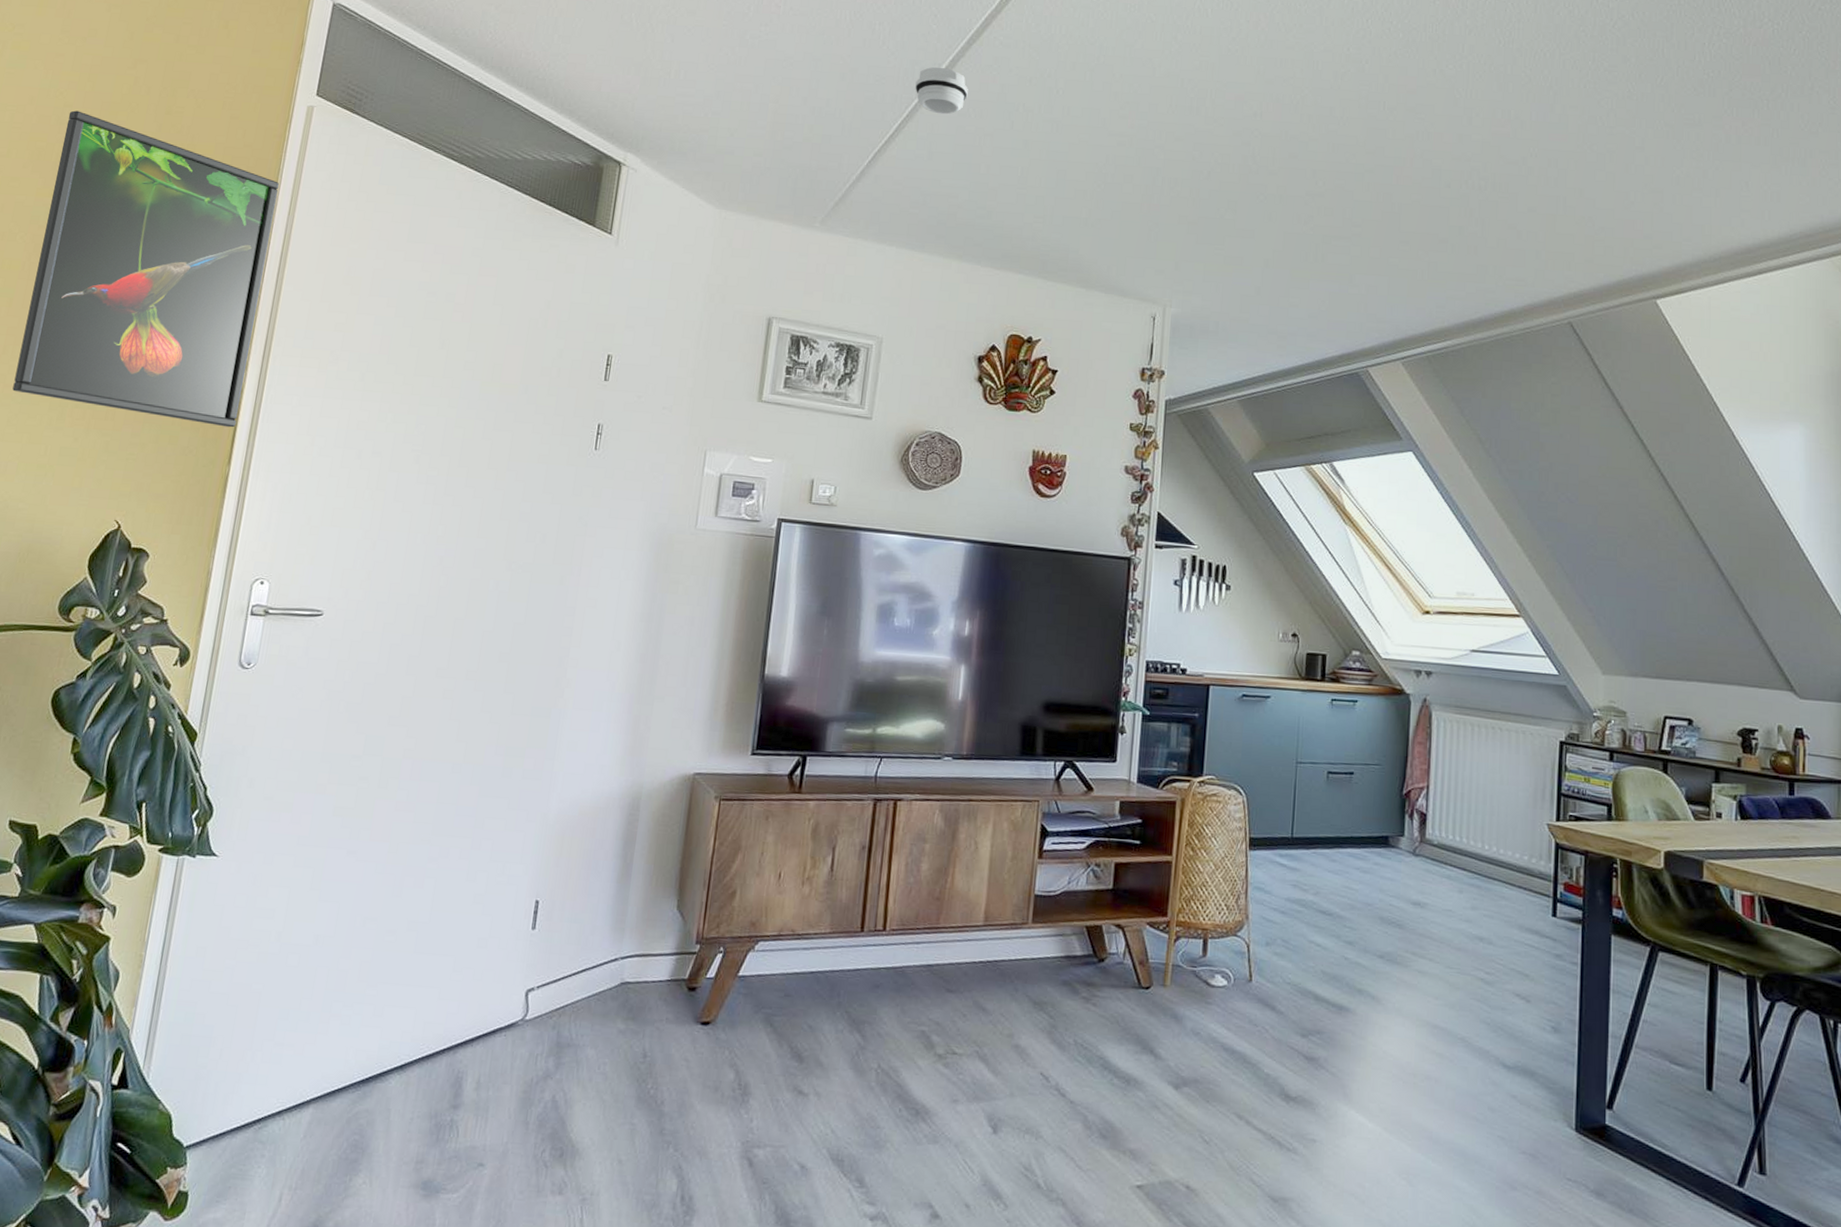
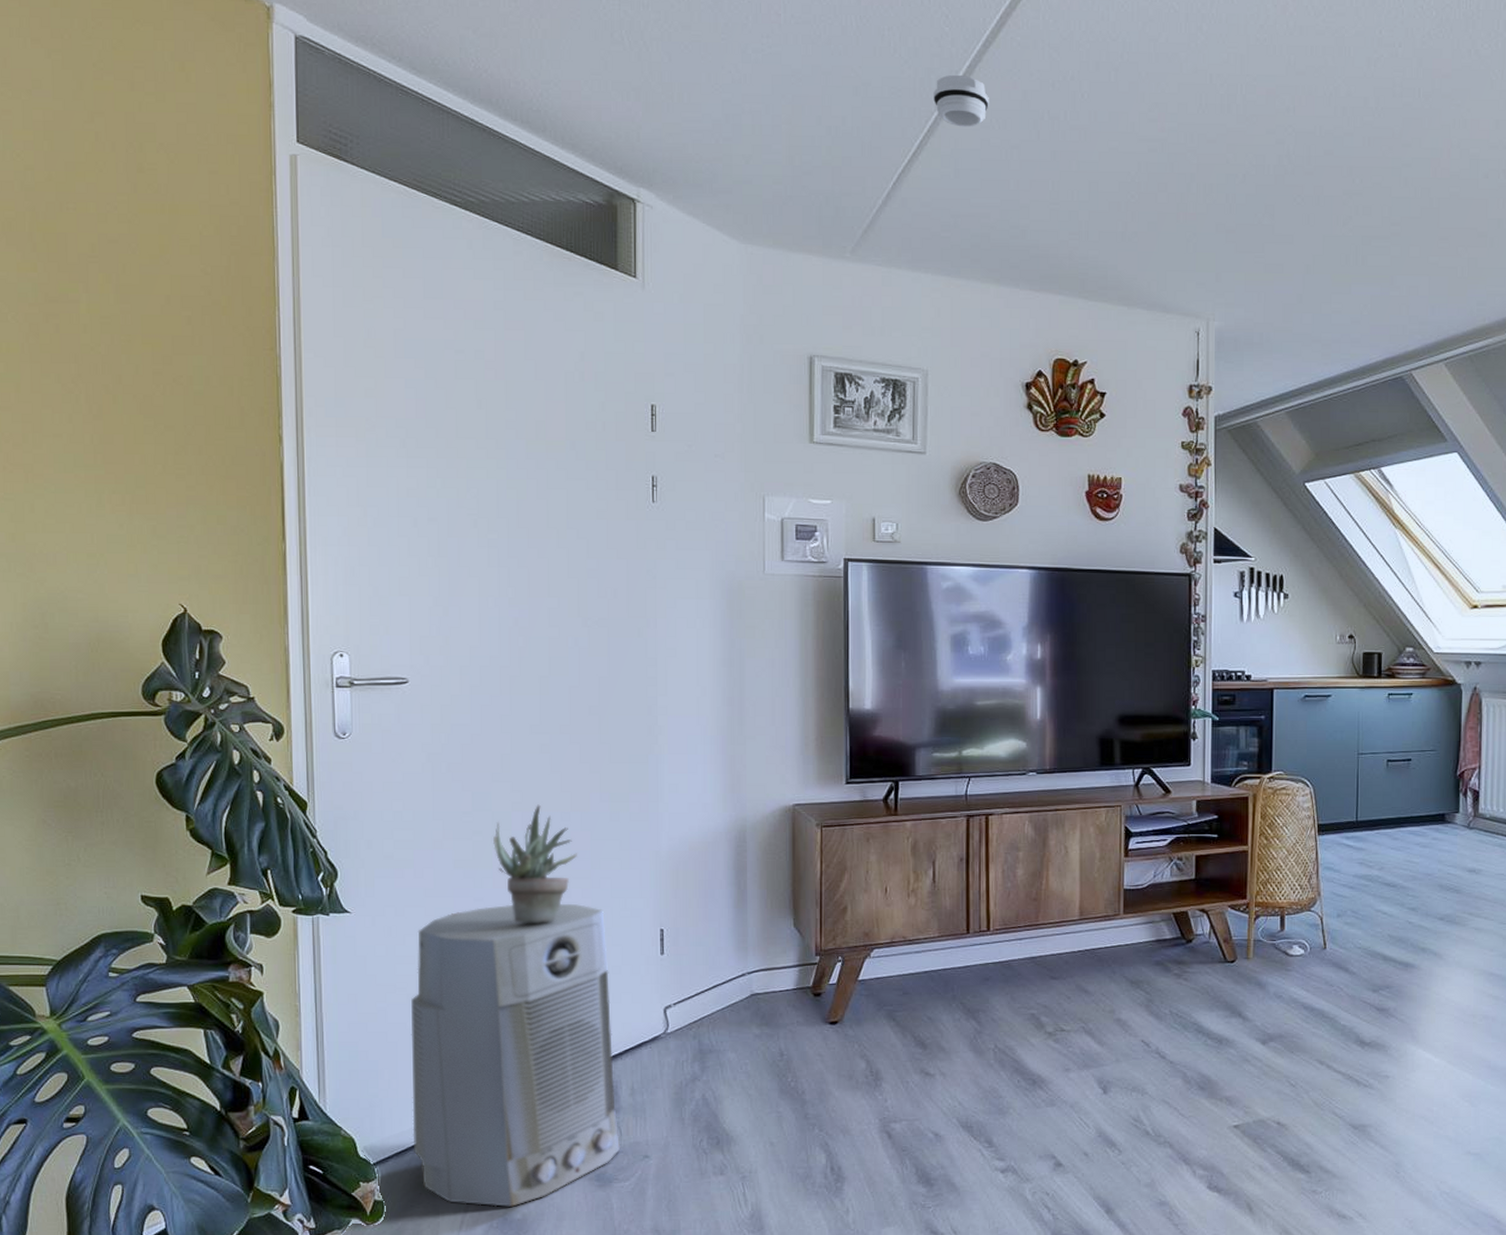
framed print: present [12,110,279,428] -> none [32,174,283,504]
air purifier: none [231,860,480,1212] -> present [411,903,621,1207]
succulent plant: none [377,753,464,883] -> present [493,804,578,922]

